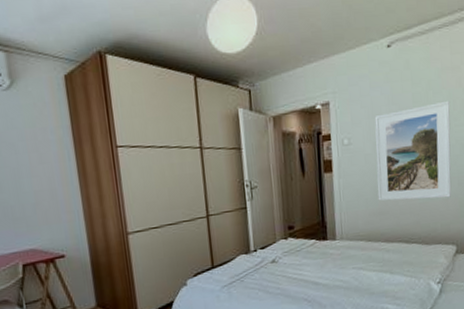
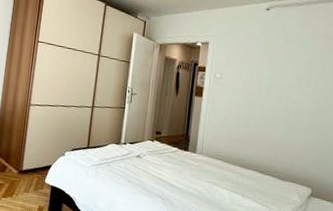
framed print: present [374,100,452,201] -> none [240,60,320,144]

